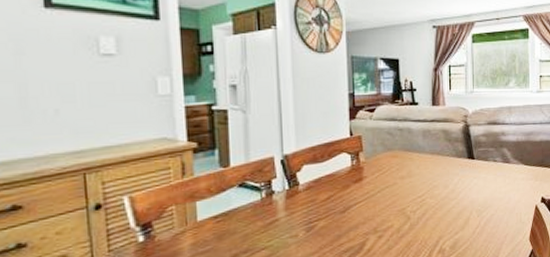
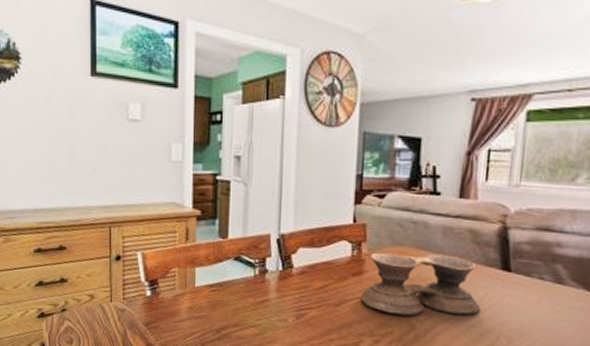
bowl: none [363,152,457,210] -> present [361,252,481,316]

